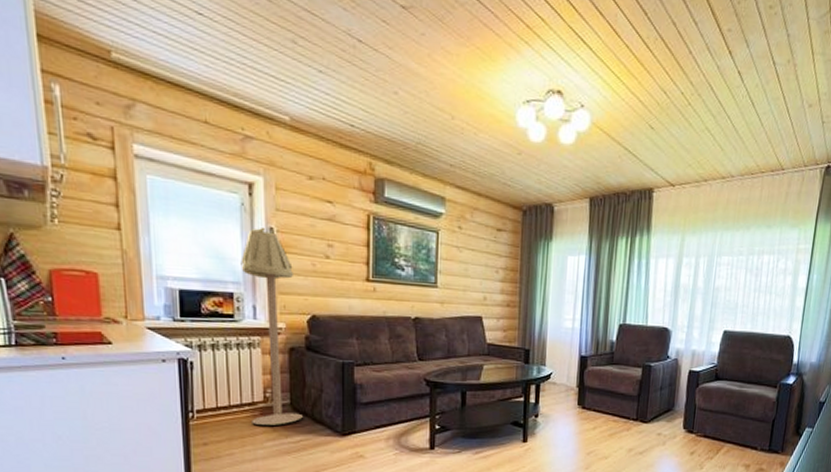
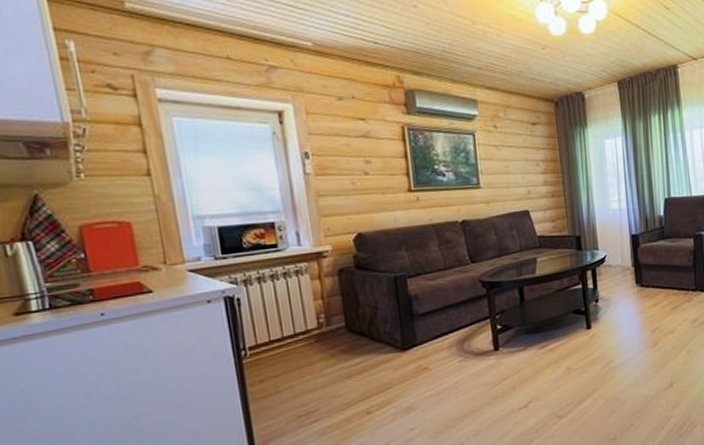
floor lamp: present [240,227,303,425] -> none [278,152,360,353]

